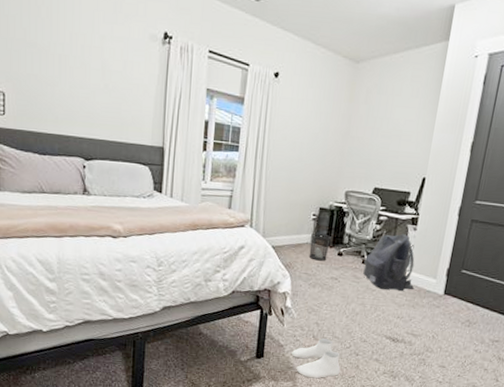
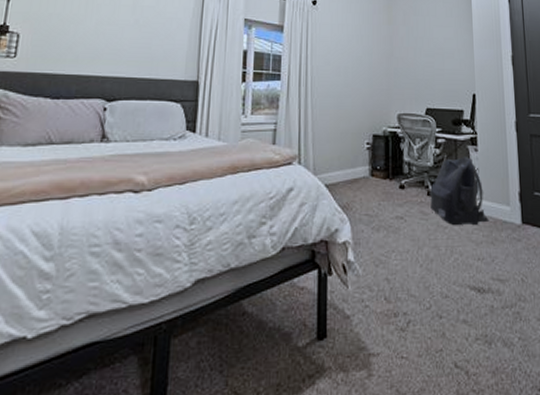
socks: present [291,338,341,379] -> none [360,298,424,361]
waste bin: present [309,233,331,261] -> none [367,164,389,197]

